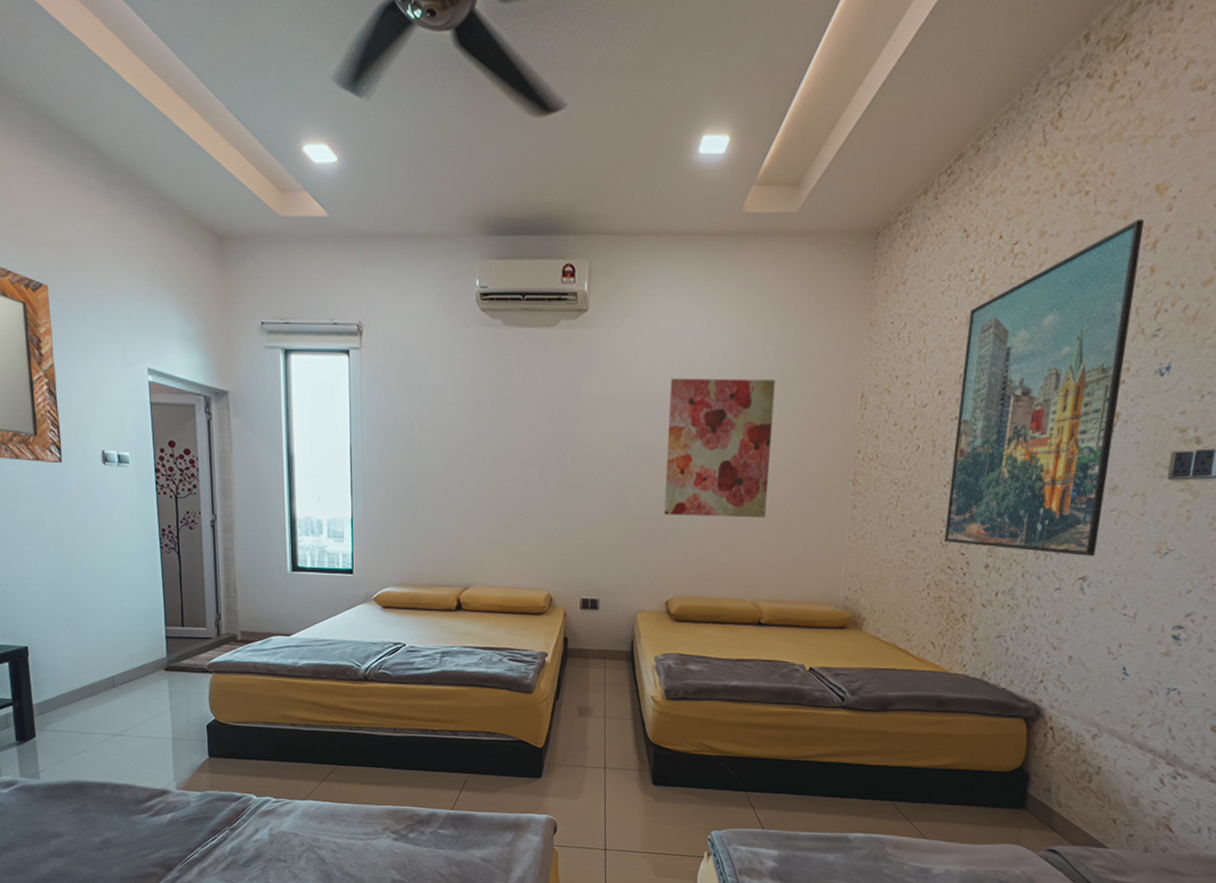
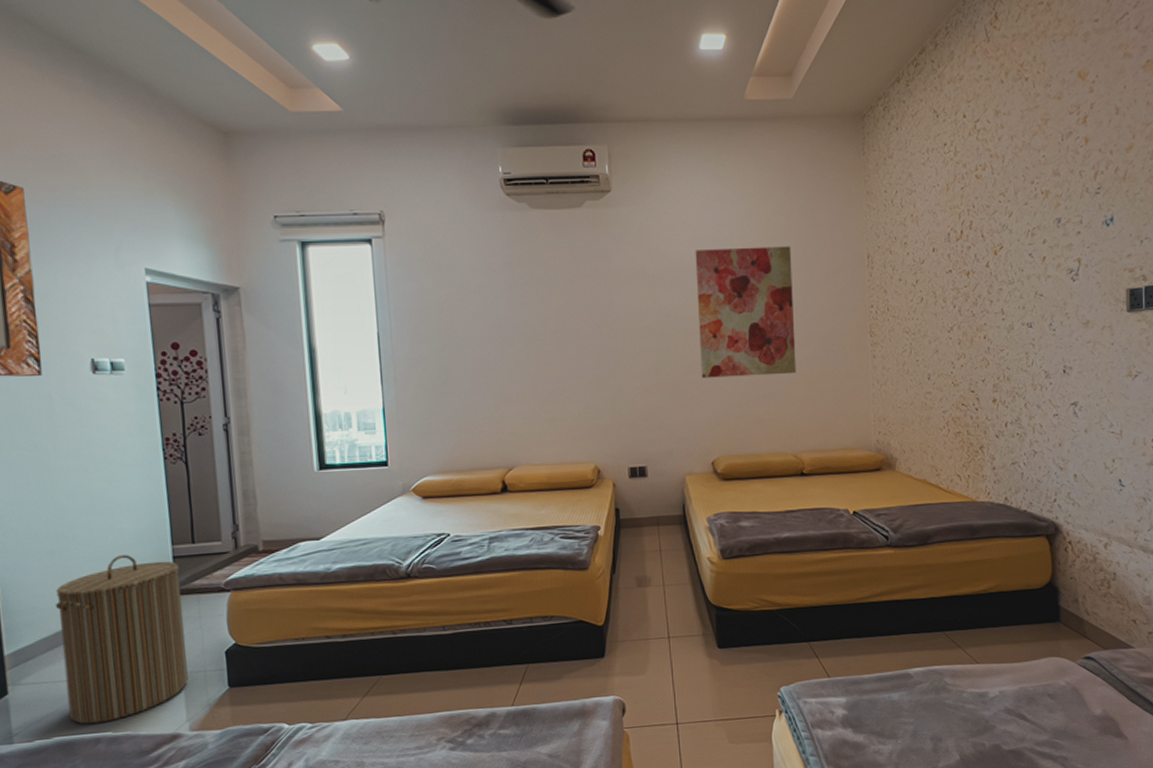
laundry hamper: none [71,630,176,772] -> present [54,555,188,725]
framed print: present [944,220,1145,556] -> none [949,100,1081,384]

